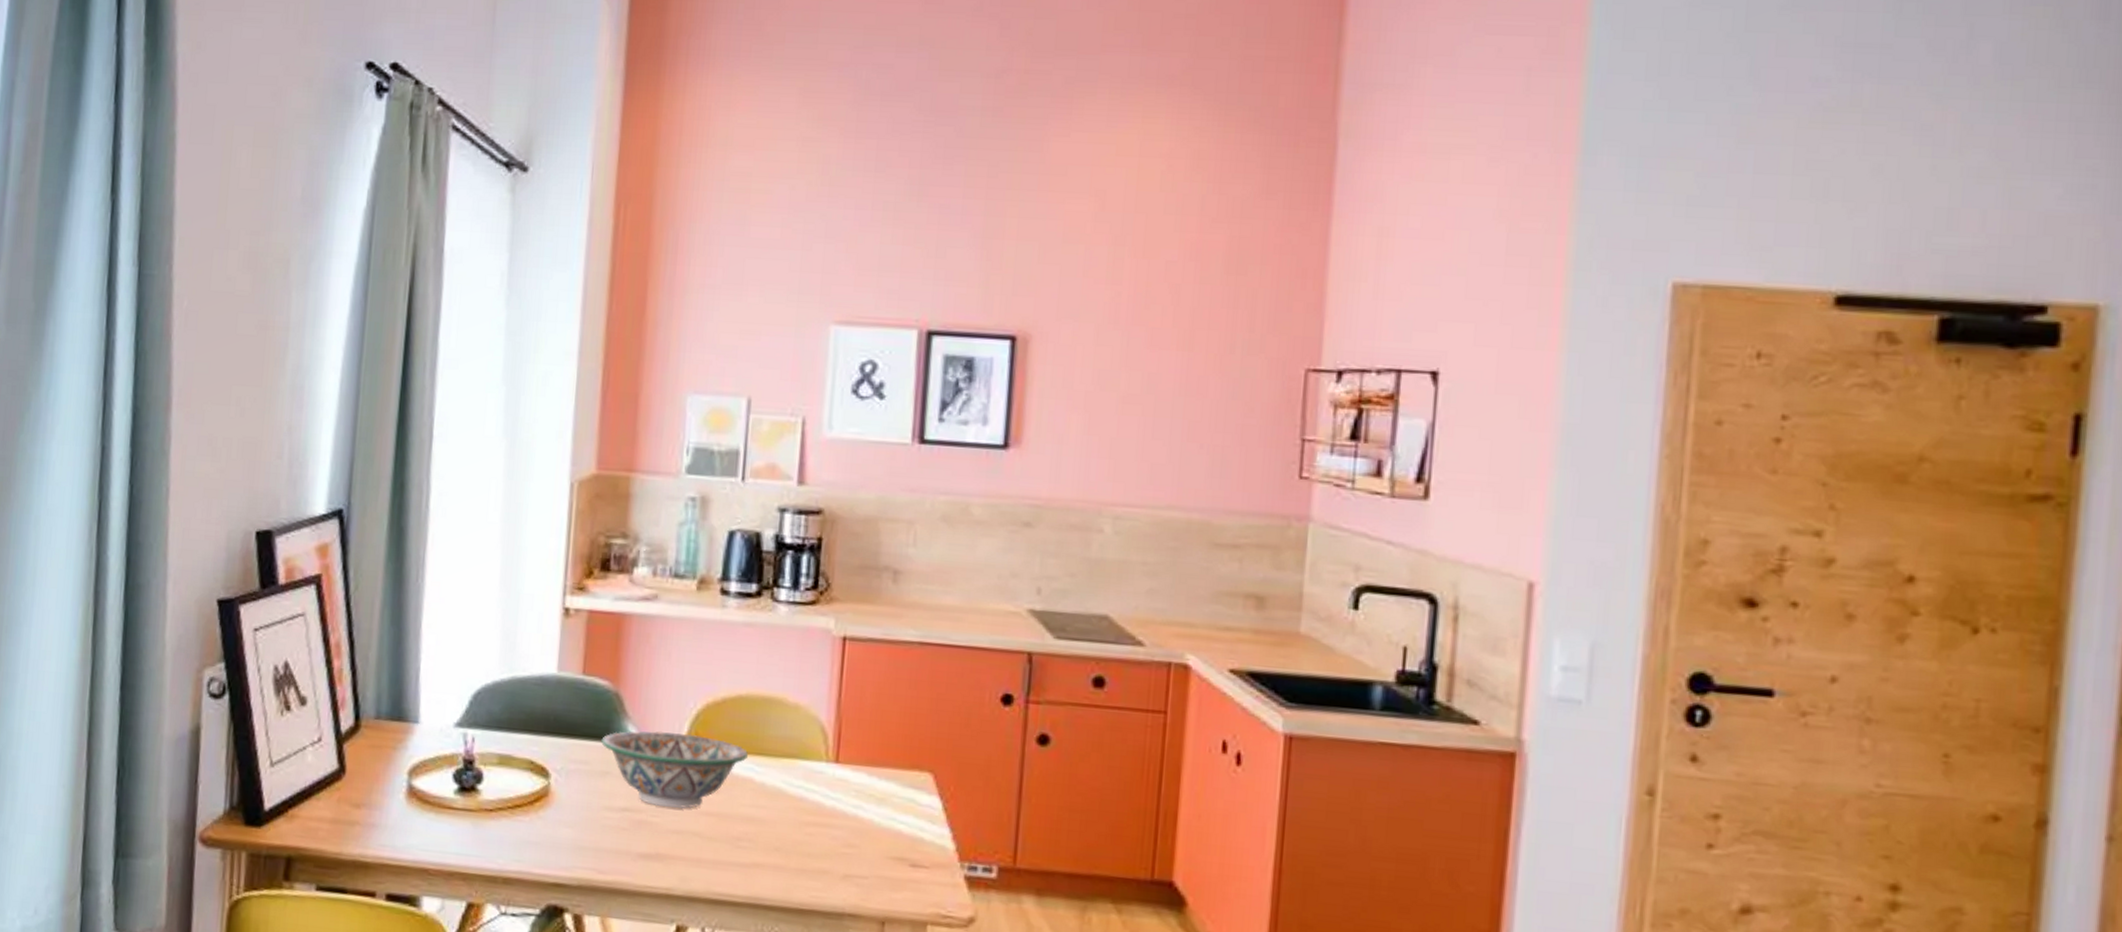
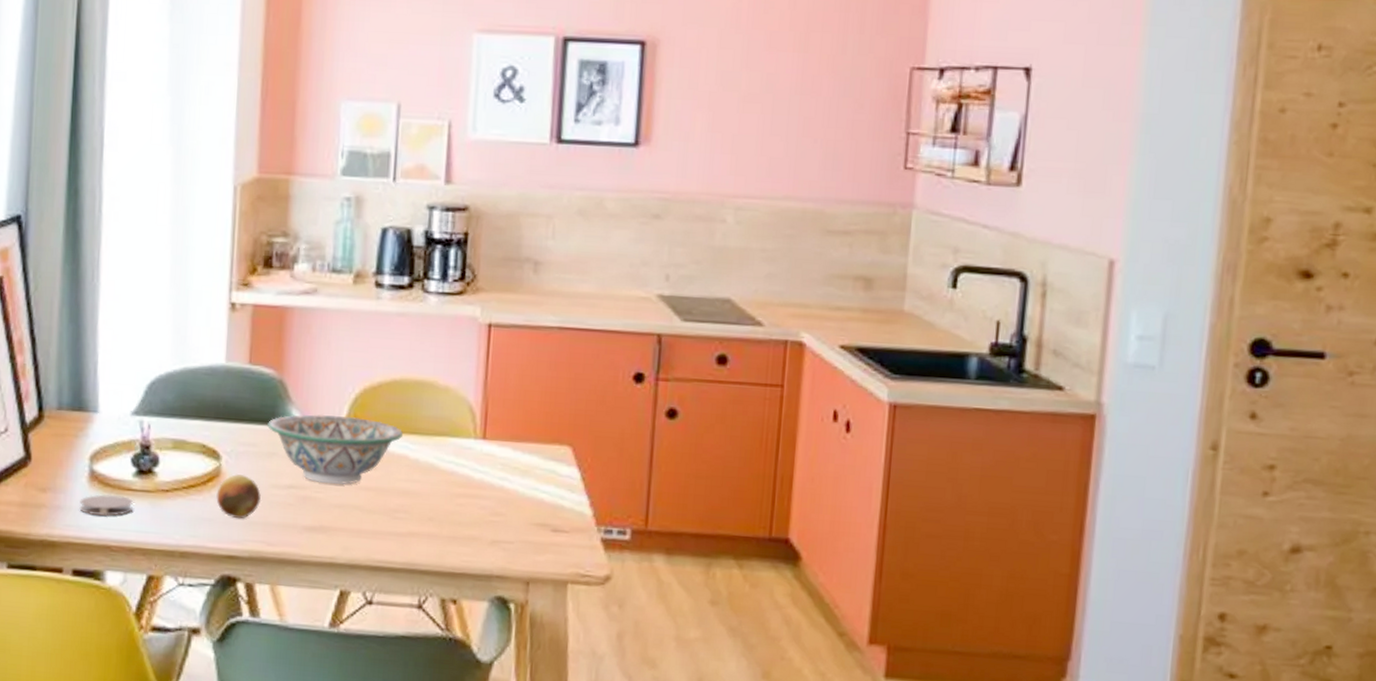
coaster: none [395,812,454,836] -> present [79,494,134,516]
fruit: none [544,793,593,844] -> present [216,473,262,519]

